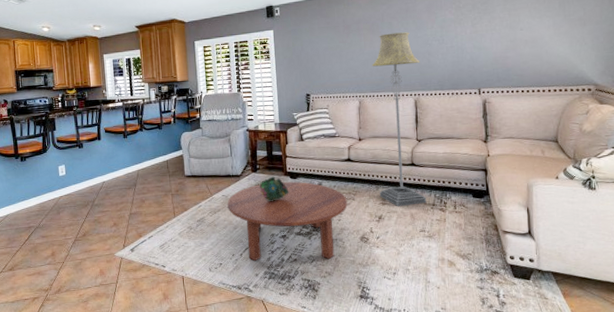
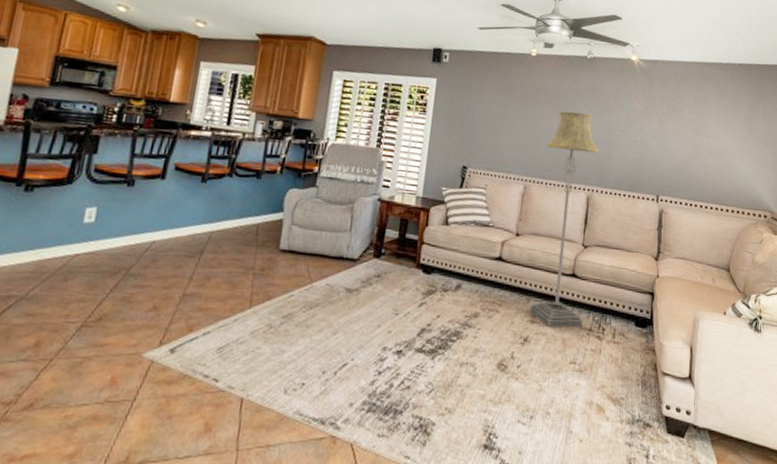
coffee table: present [227,181,348,262] -> none [330,275,489,390]
decorative bowl: present [259,176,289,201] -> none [379,266,418,301]

